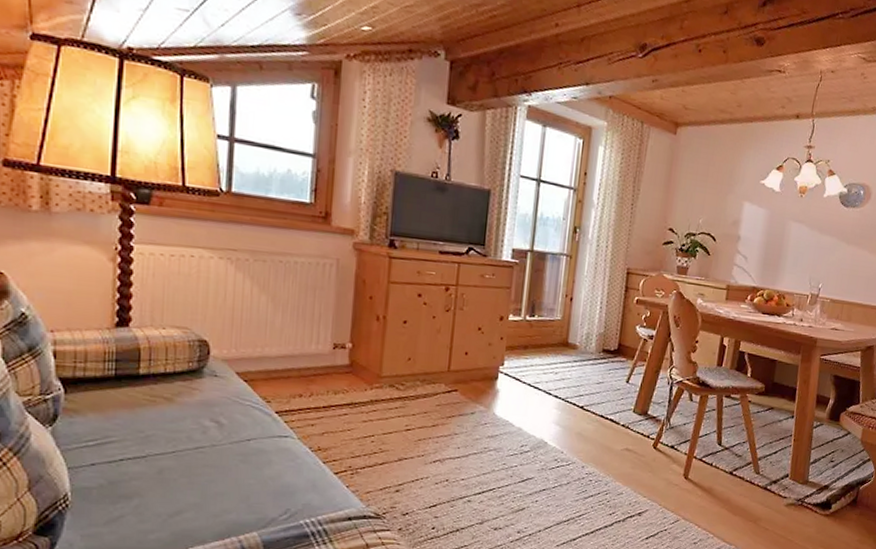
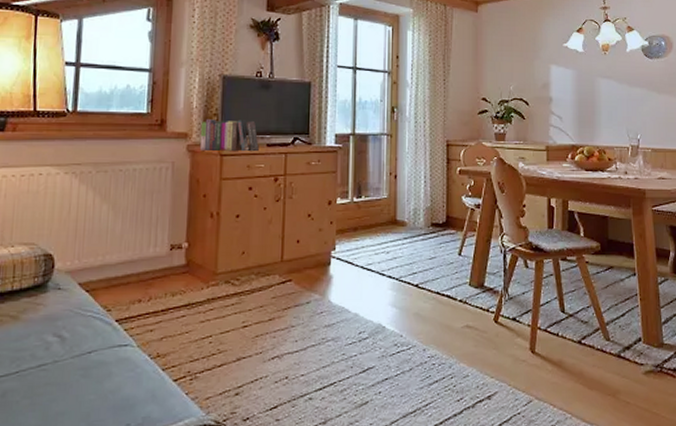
books: none [368,217,431,258] -> present [201,119,259,152]

